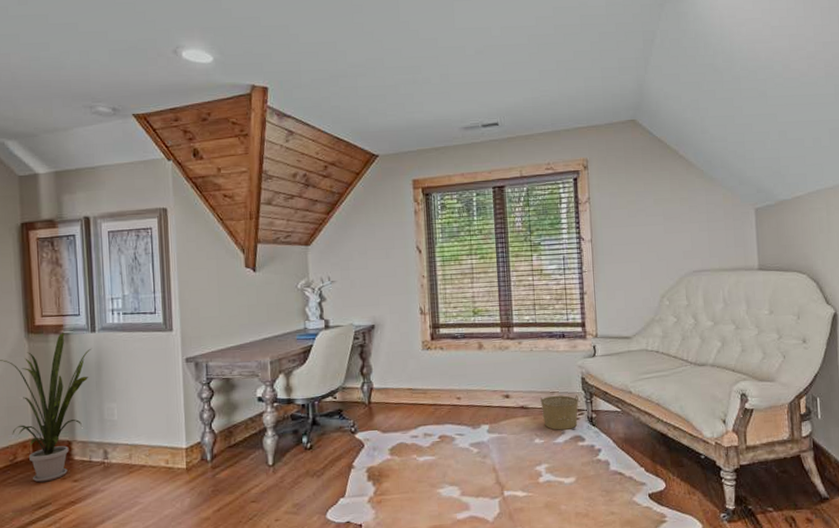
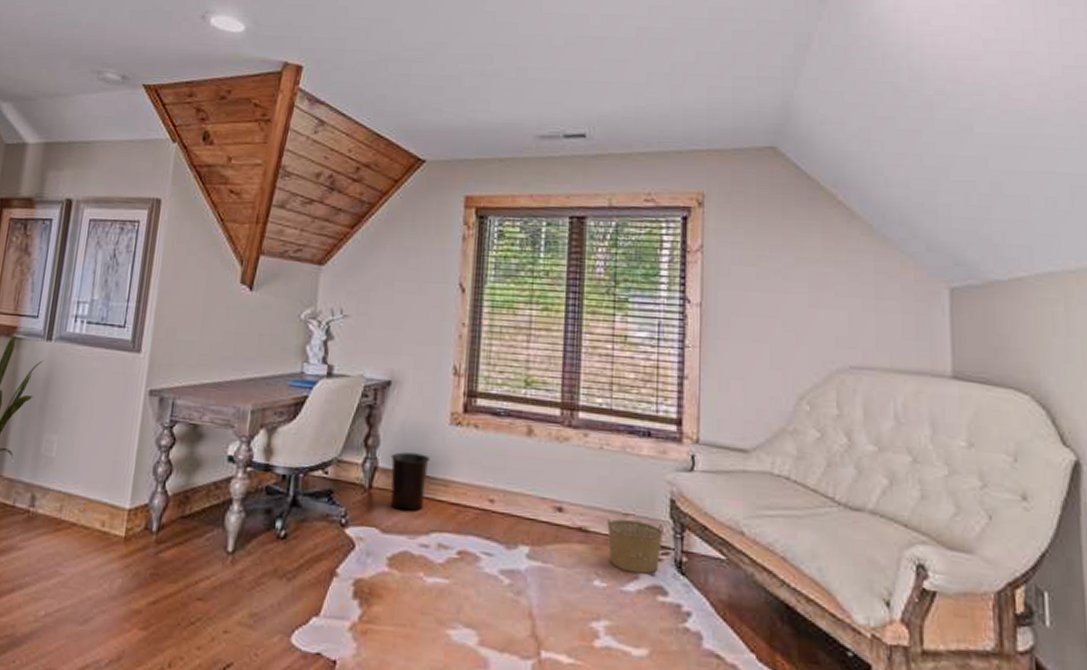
waste bin: none [381,373,411,416] -> present [390,452,430,512]

